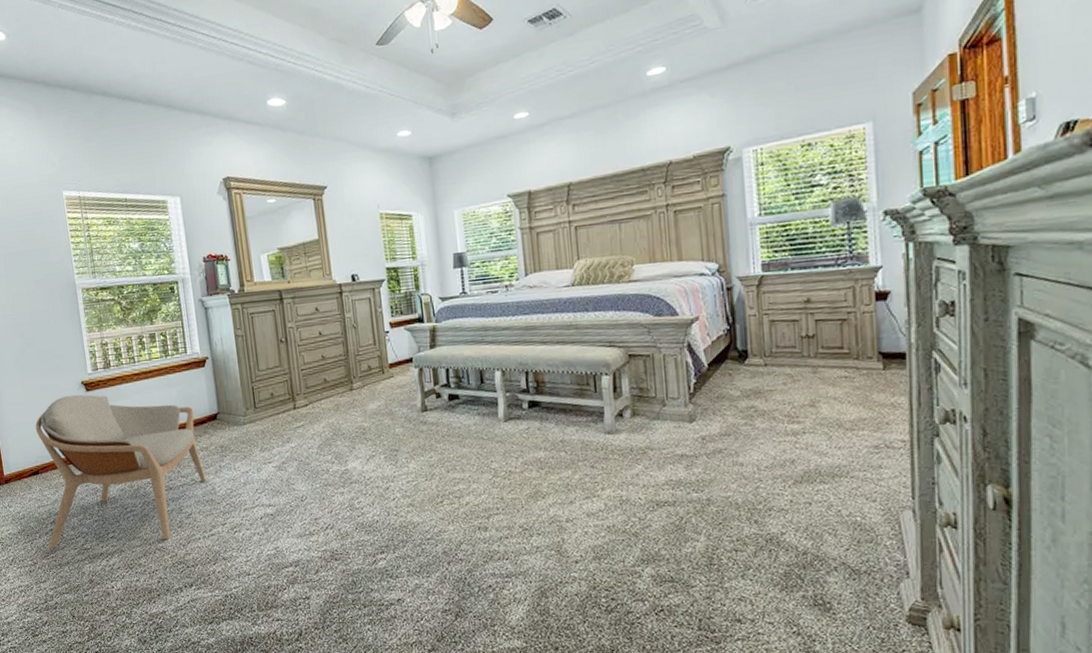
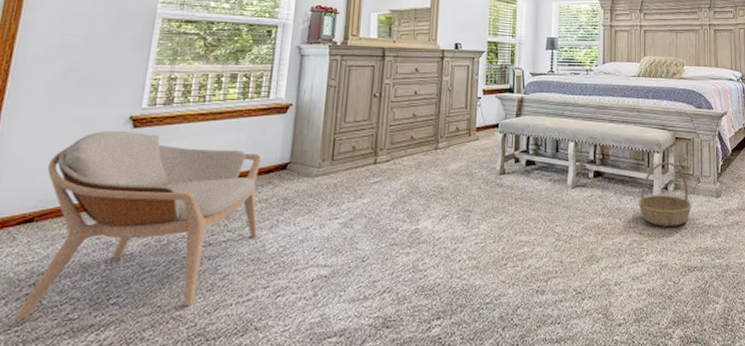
basket: none [585,384,657,458] -> present [637,161,692,226]

